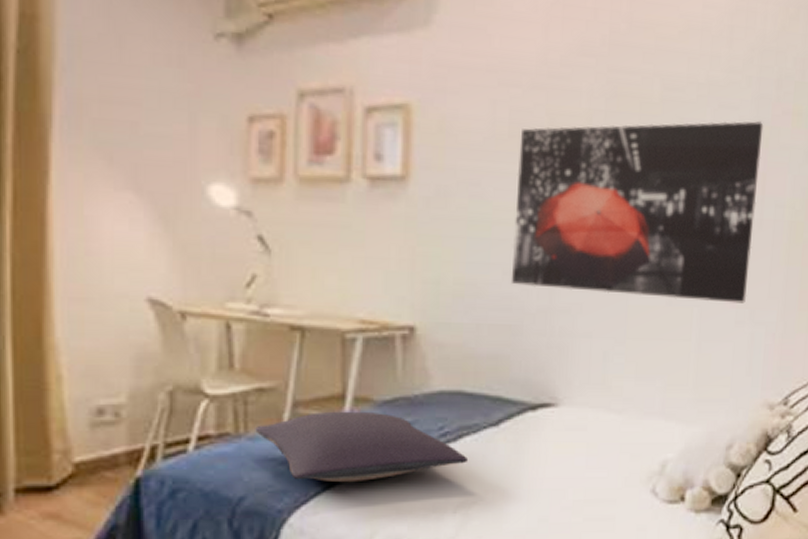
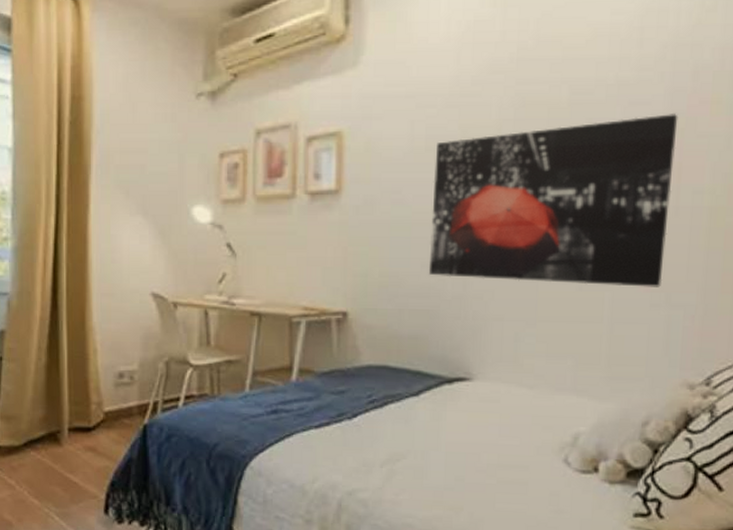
pillow: present [255,411,469,483] -> none [225,379,393,437]

